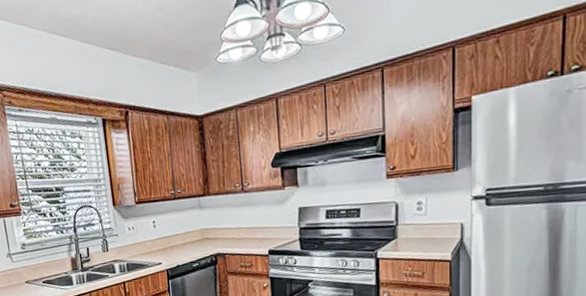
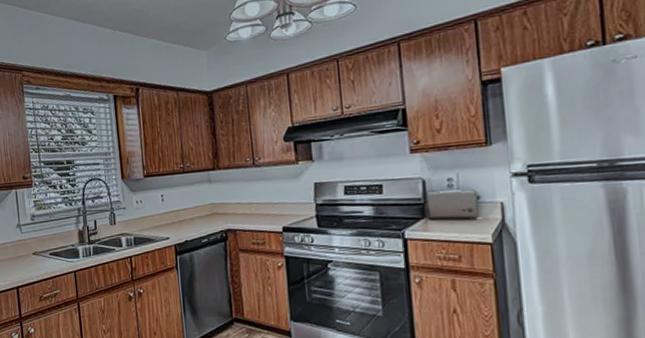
toaster: none [397,212,444,242] -> present [425,189,481,221]

